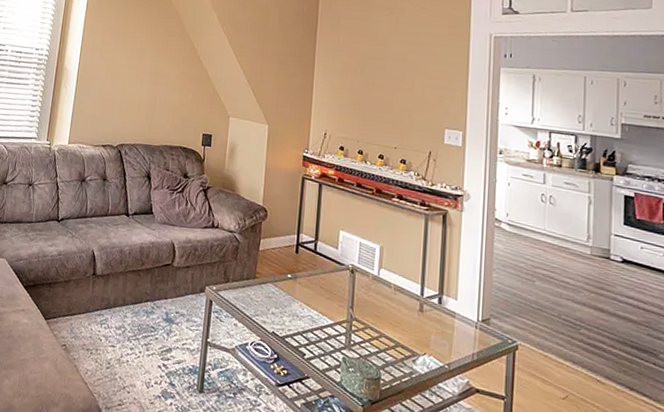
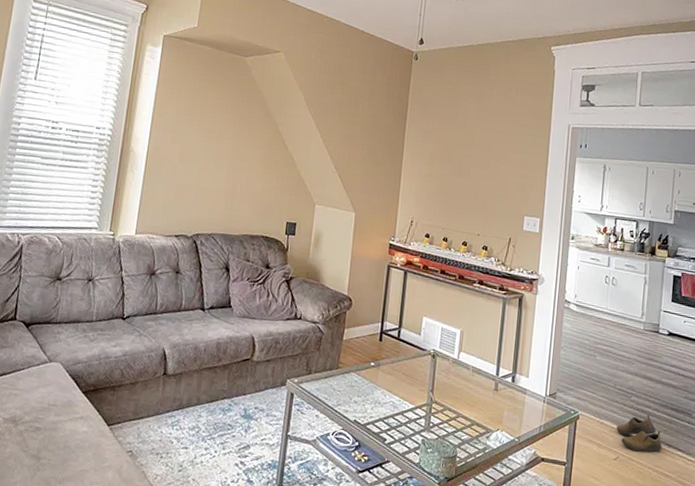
shoe: none [564,350,622,395] -> present [616,414,662,453]

